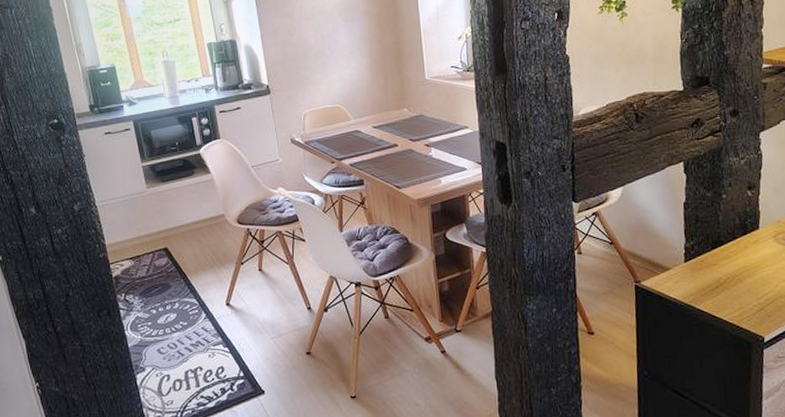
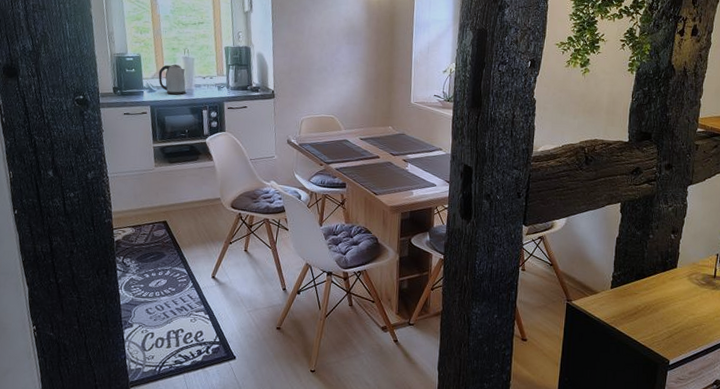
kettle: none [137,70,170,105] -> present [158,64,186,95]

